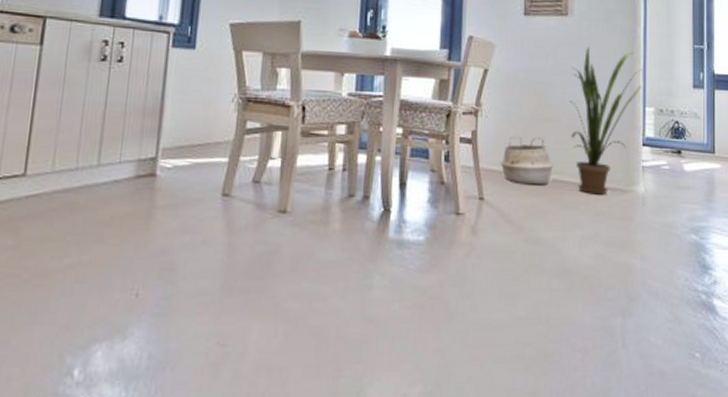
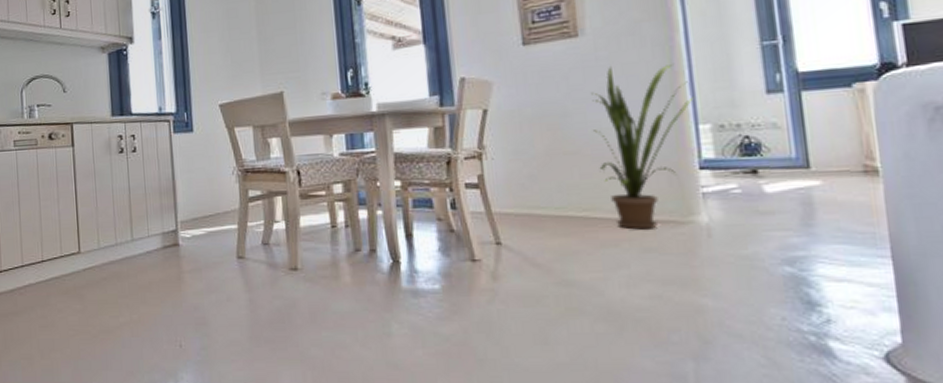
woven basket: present [500,136,553,185] -> none [515,173,582,226]

